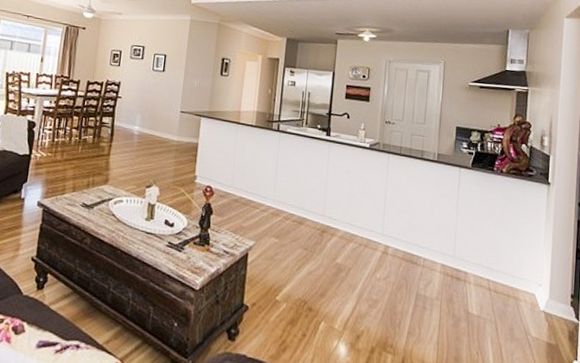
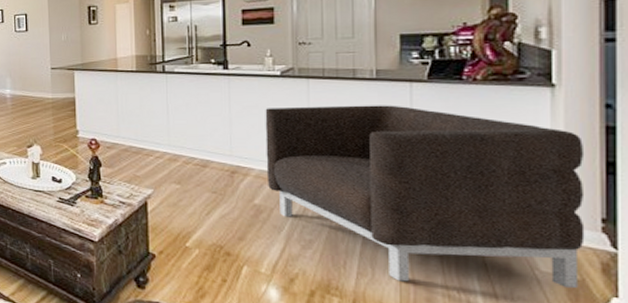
armchair: none [349,175,565,352] -> present [265,105,585,289]

